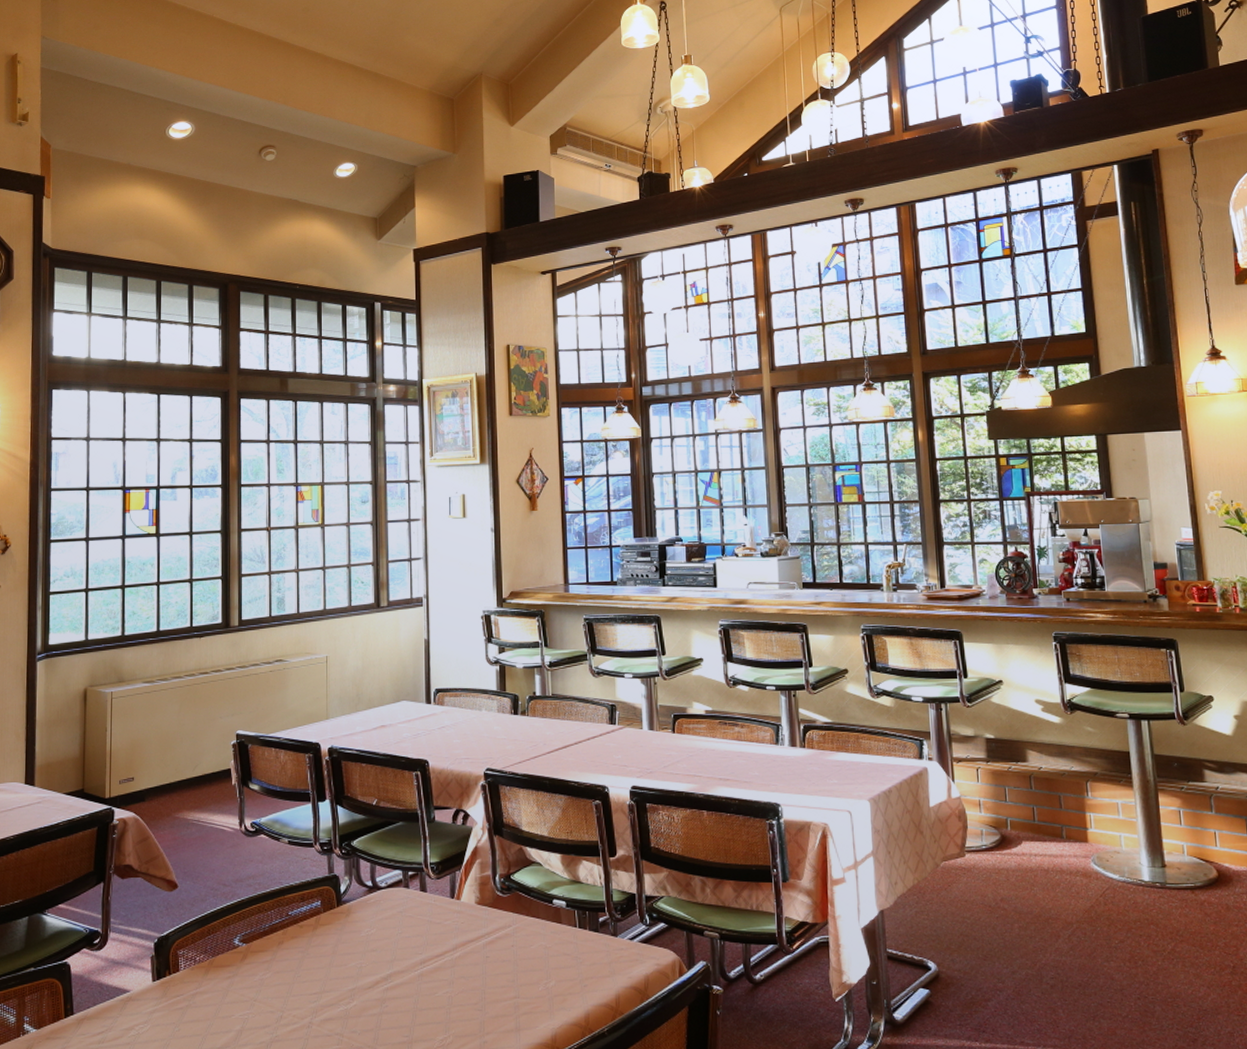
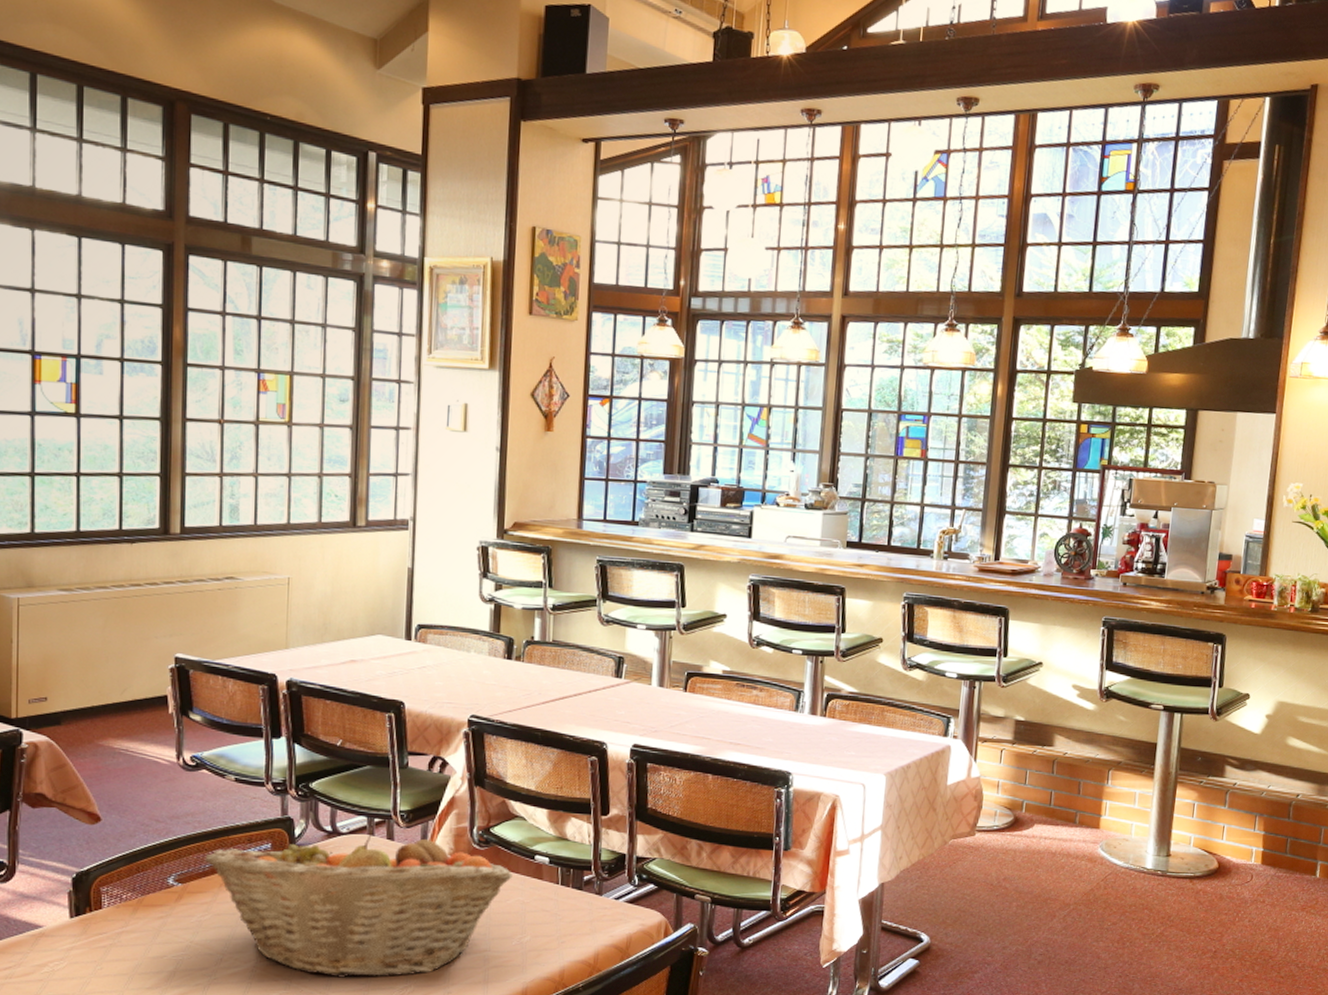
fruit basket: none [265,881,534,1031] -> present [205,828,513,978]

